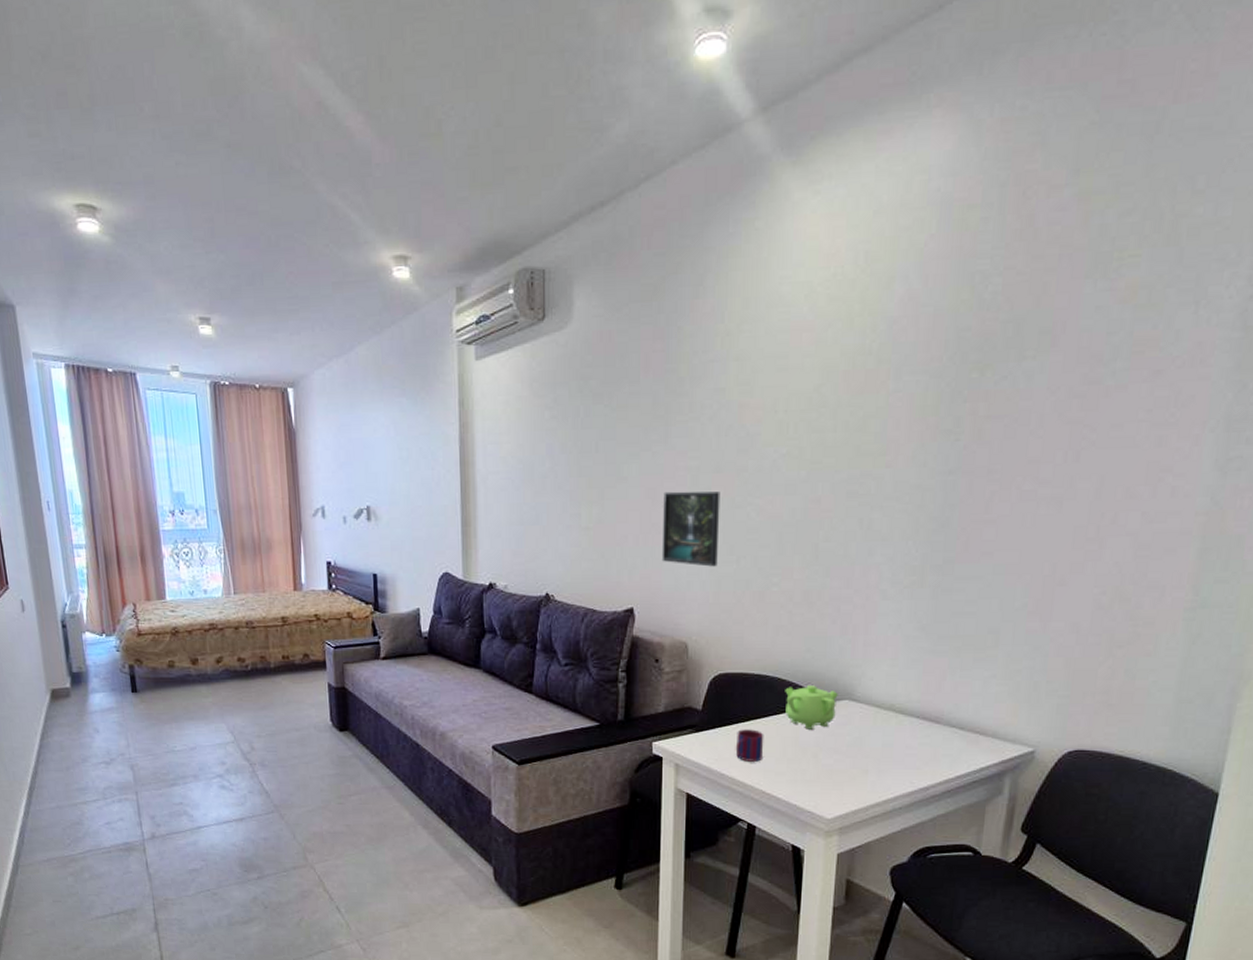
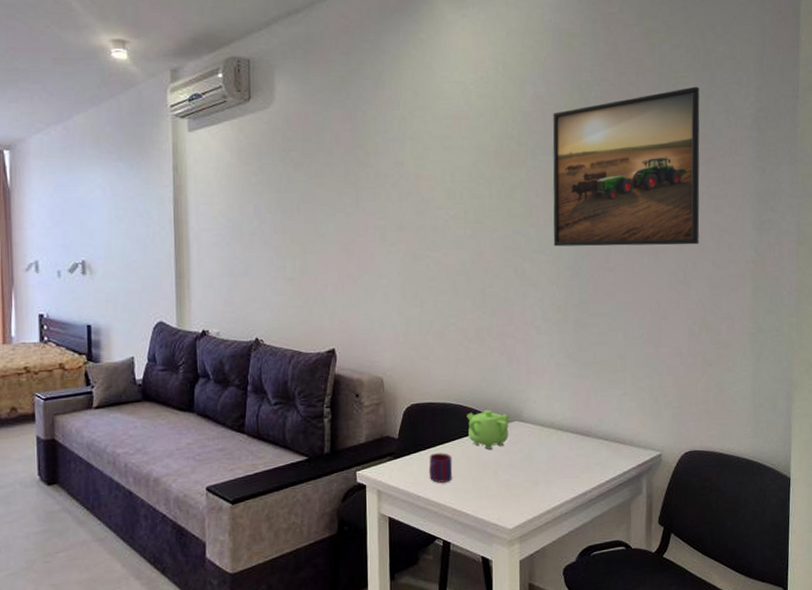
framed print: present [661,491,720,567] -> none [357,246,405,311]
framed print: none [914,269,1156,492] -> present [552,86,700,247]

